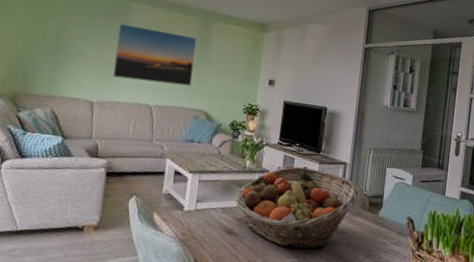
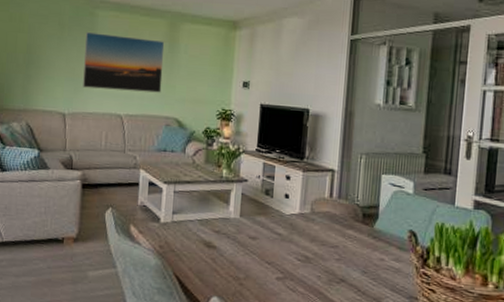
fruit basket: present [235,166,360,249] -> none [212,175,351,264]

